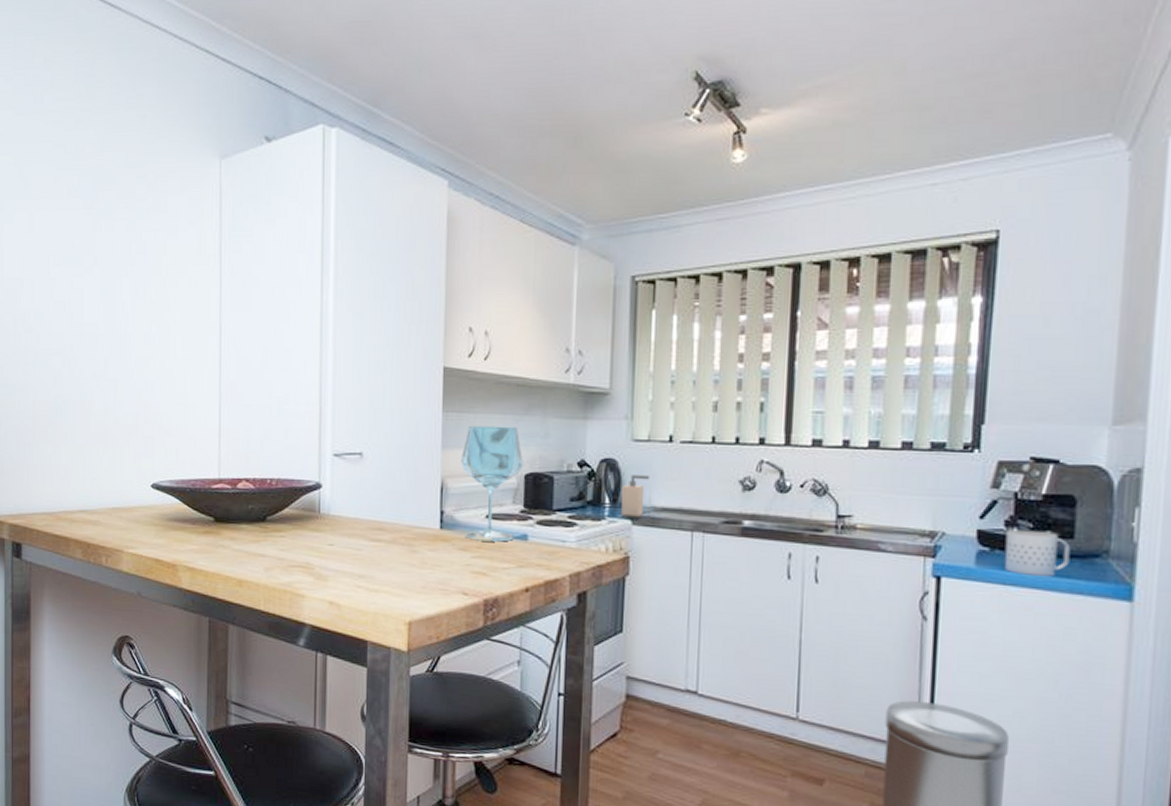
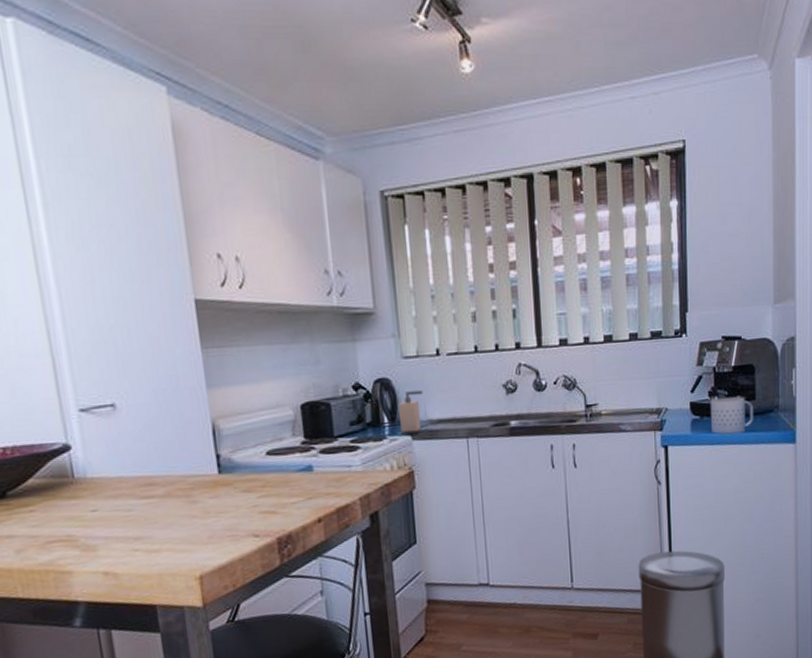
wine glass: present [460,425,524,542] -> none [229,356,300,480]

